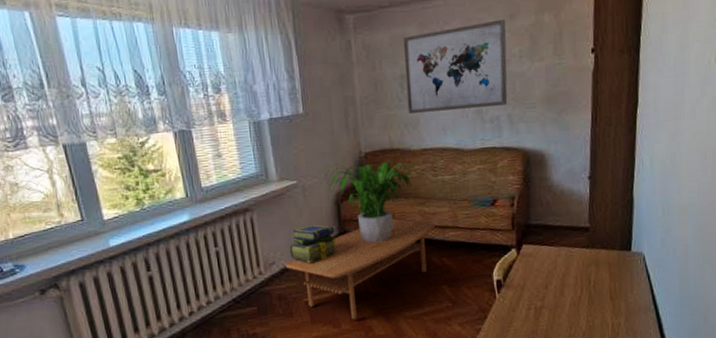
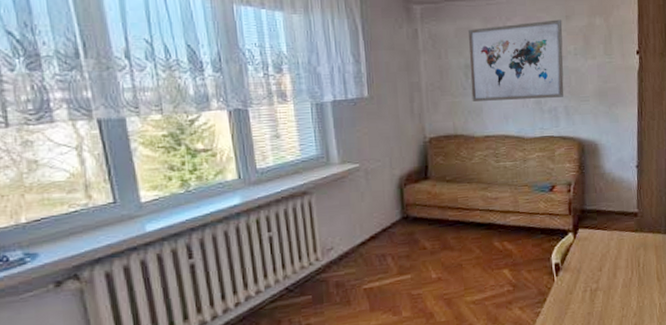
coffee table: present [285,219,435,320] -> none [344,203,497,306]
stack of books: present [290,224,338,264] -> none [350,208,400,249]
potted plant: present [323,161,420,243] -> none [386,147,483,228]

